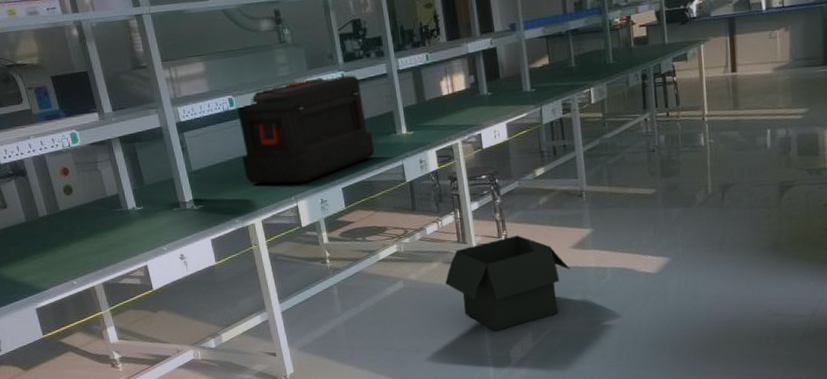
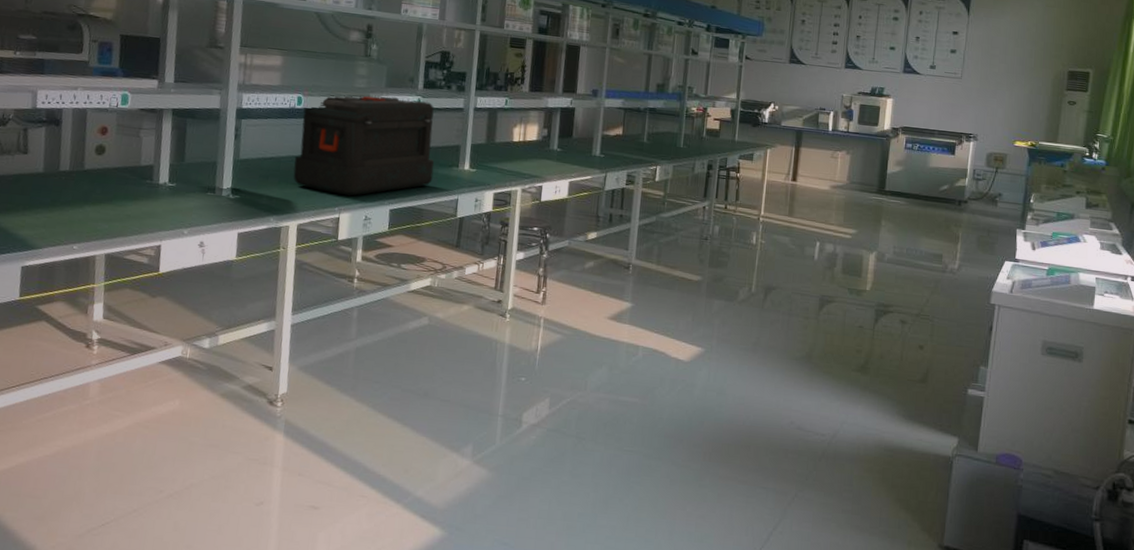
box: present [444,235,571,332] -> none [471,294,603,390]

